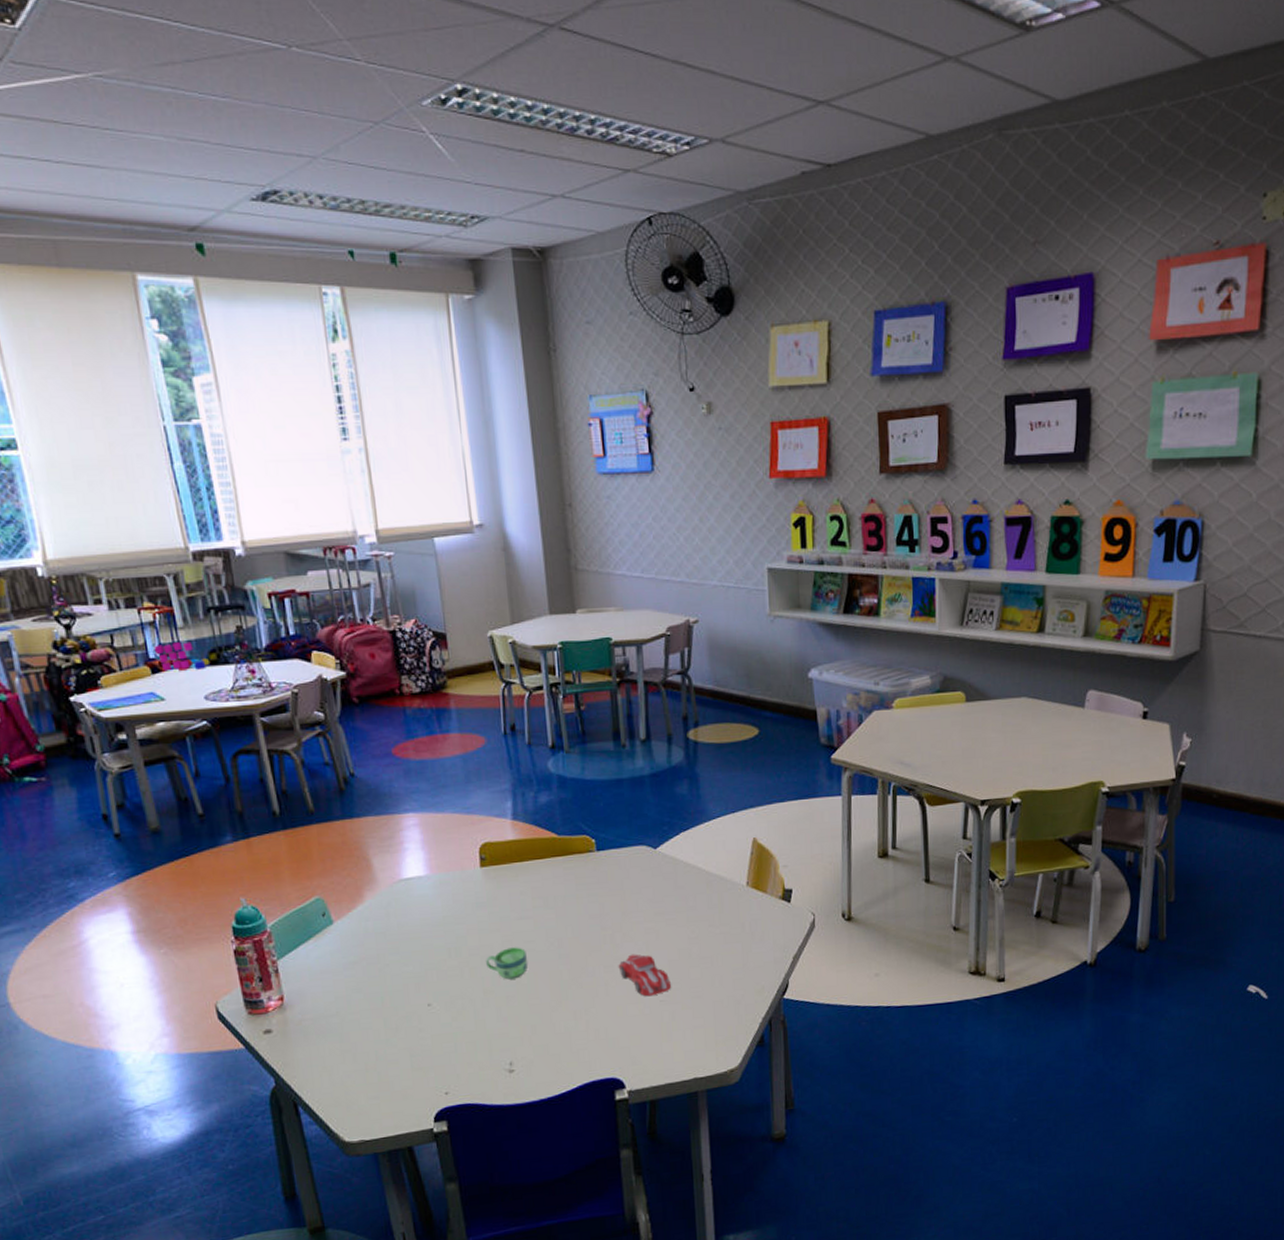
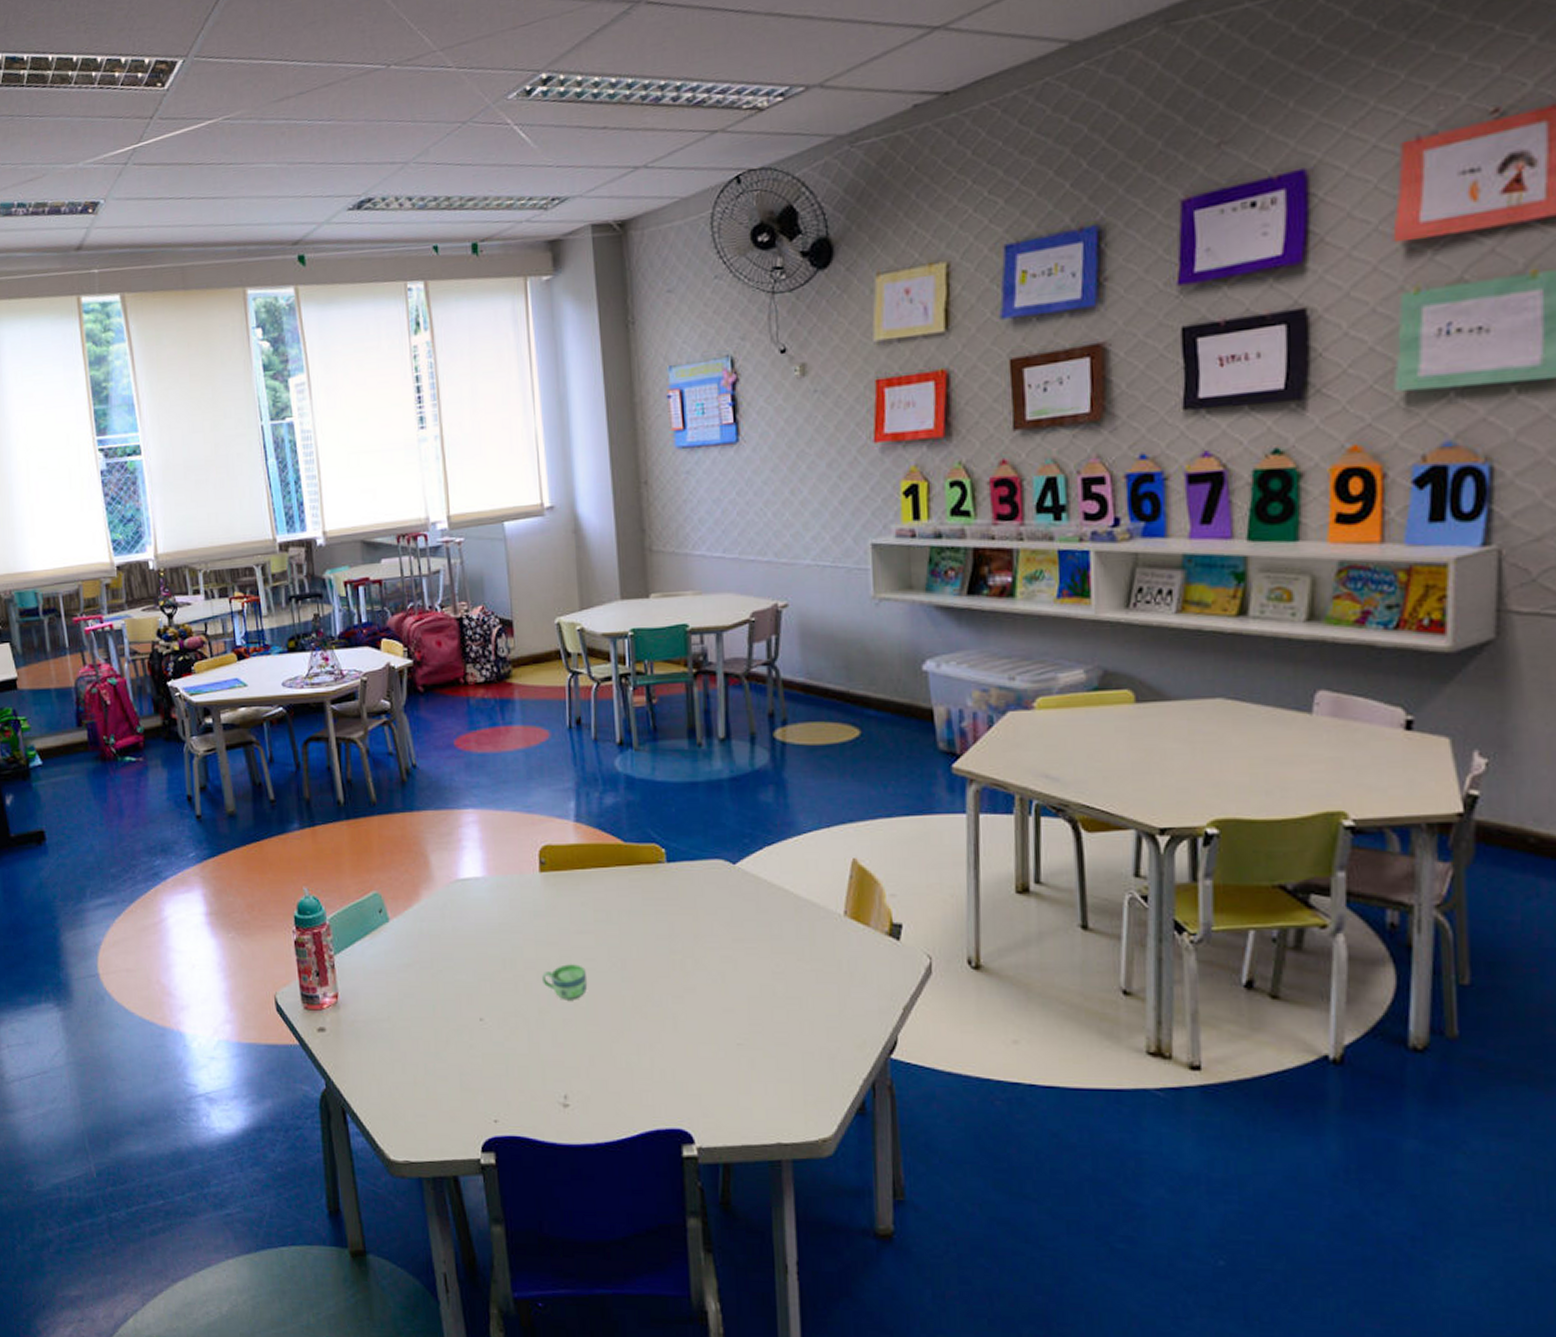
toy blocks: present [153,642,211,671] -> none [240,629,289,658]
toy car: present [618,954,671,997] -> none [689,985,750,1037]

